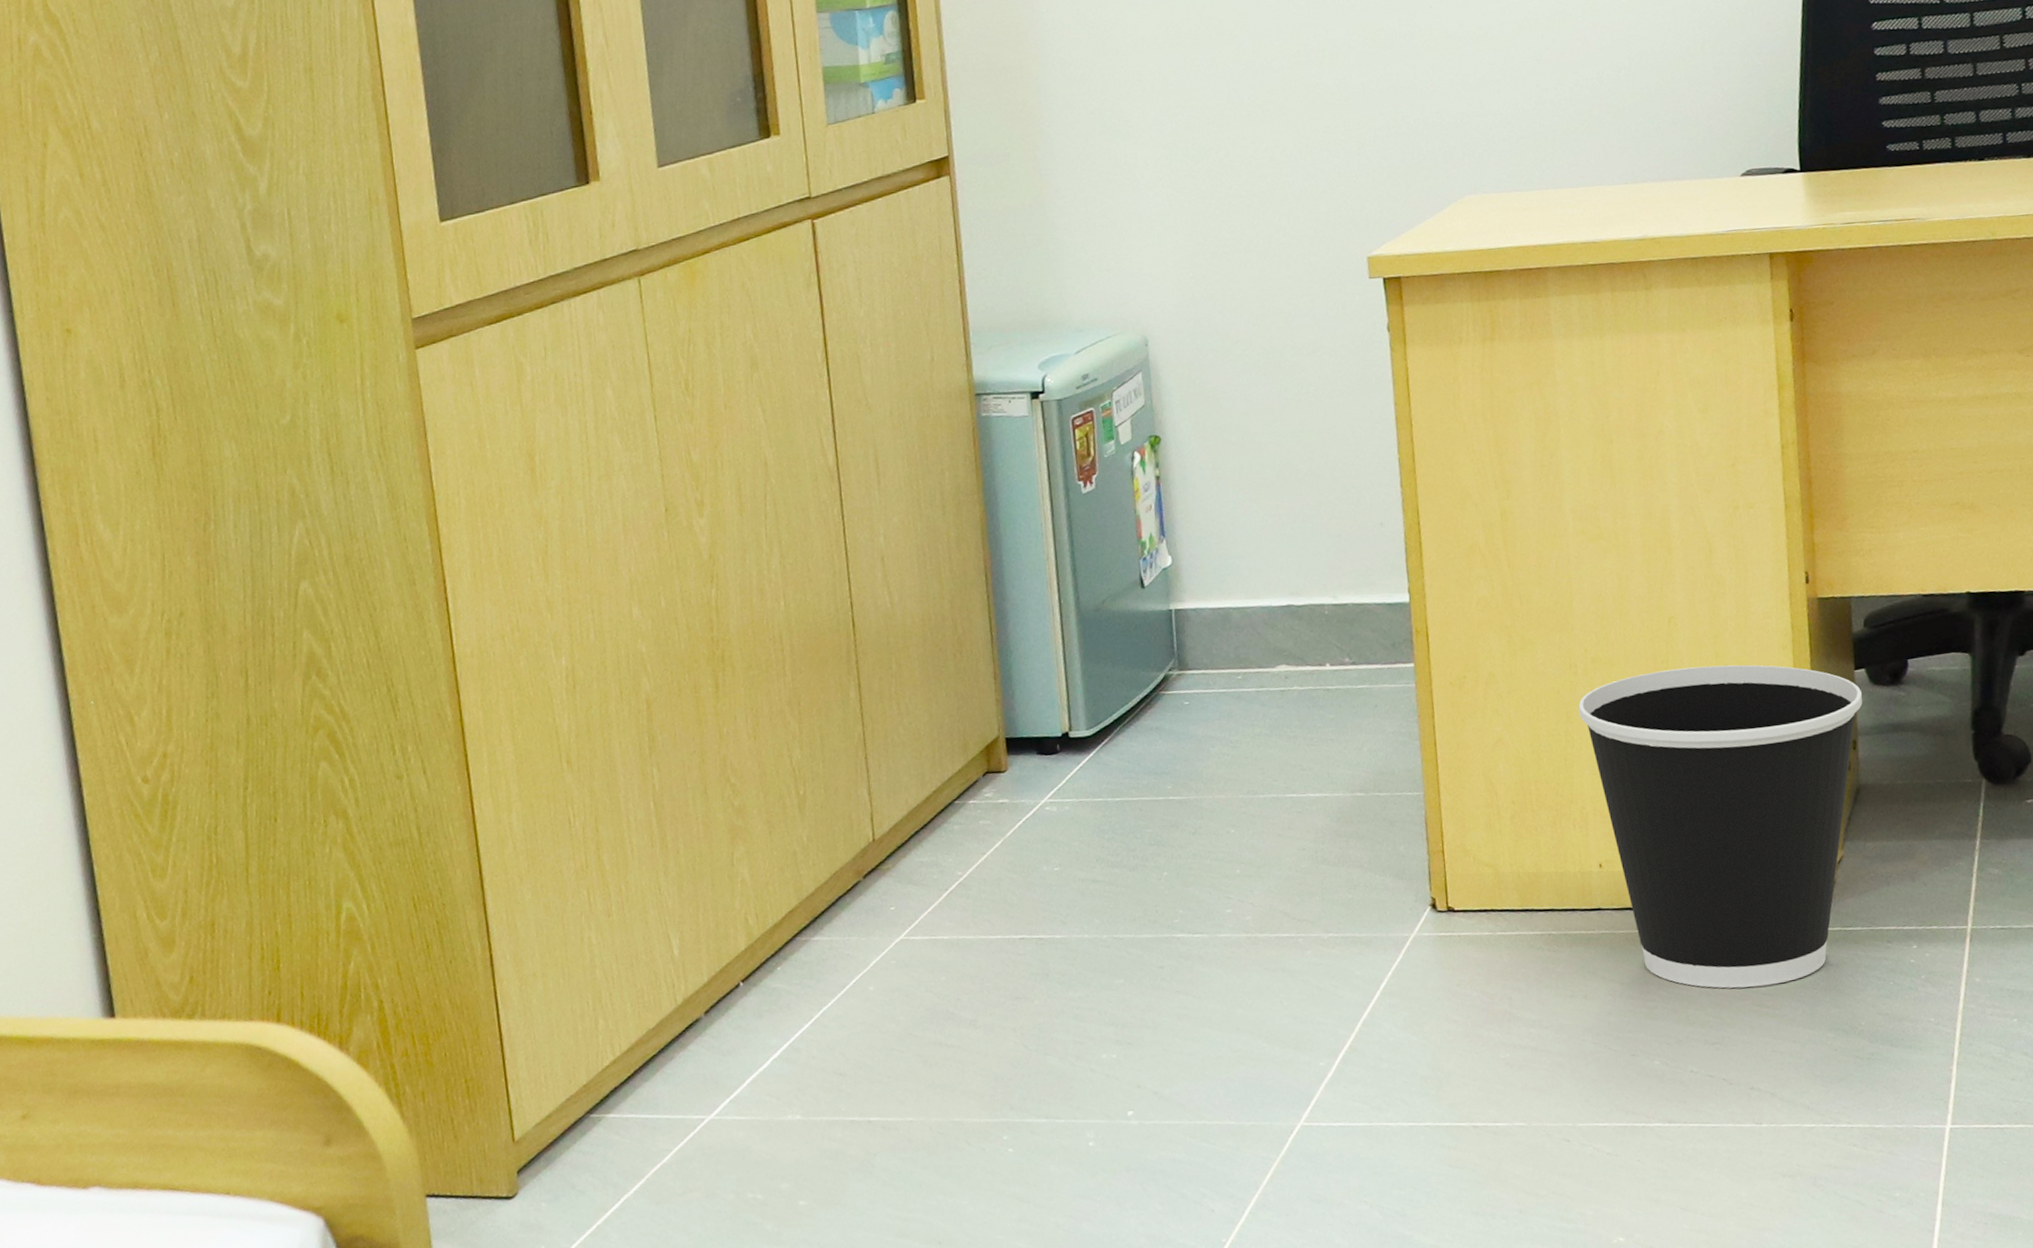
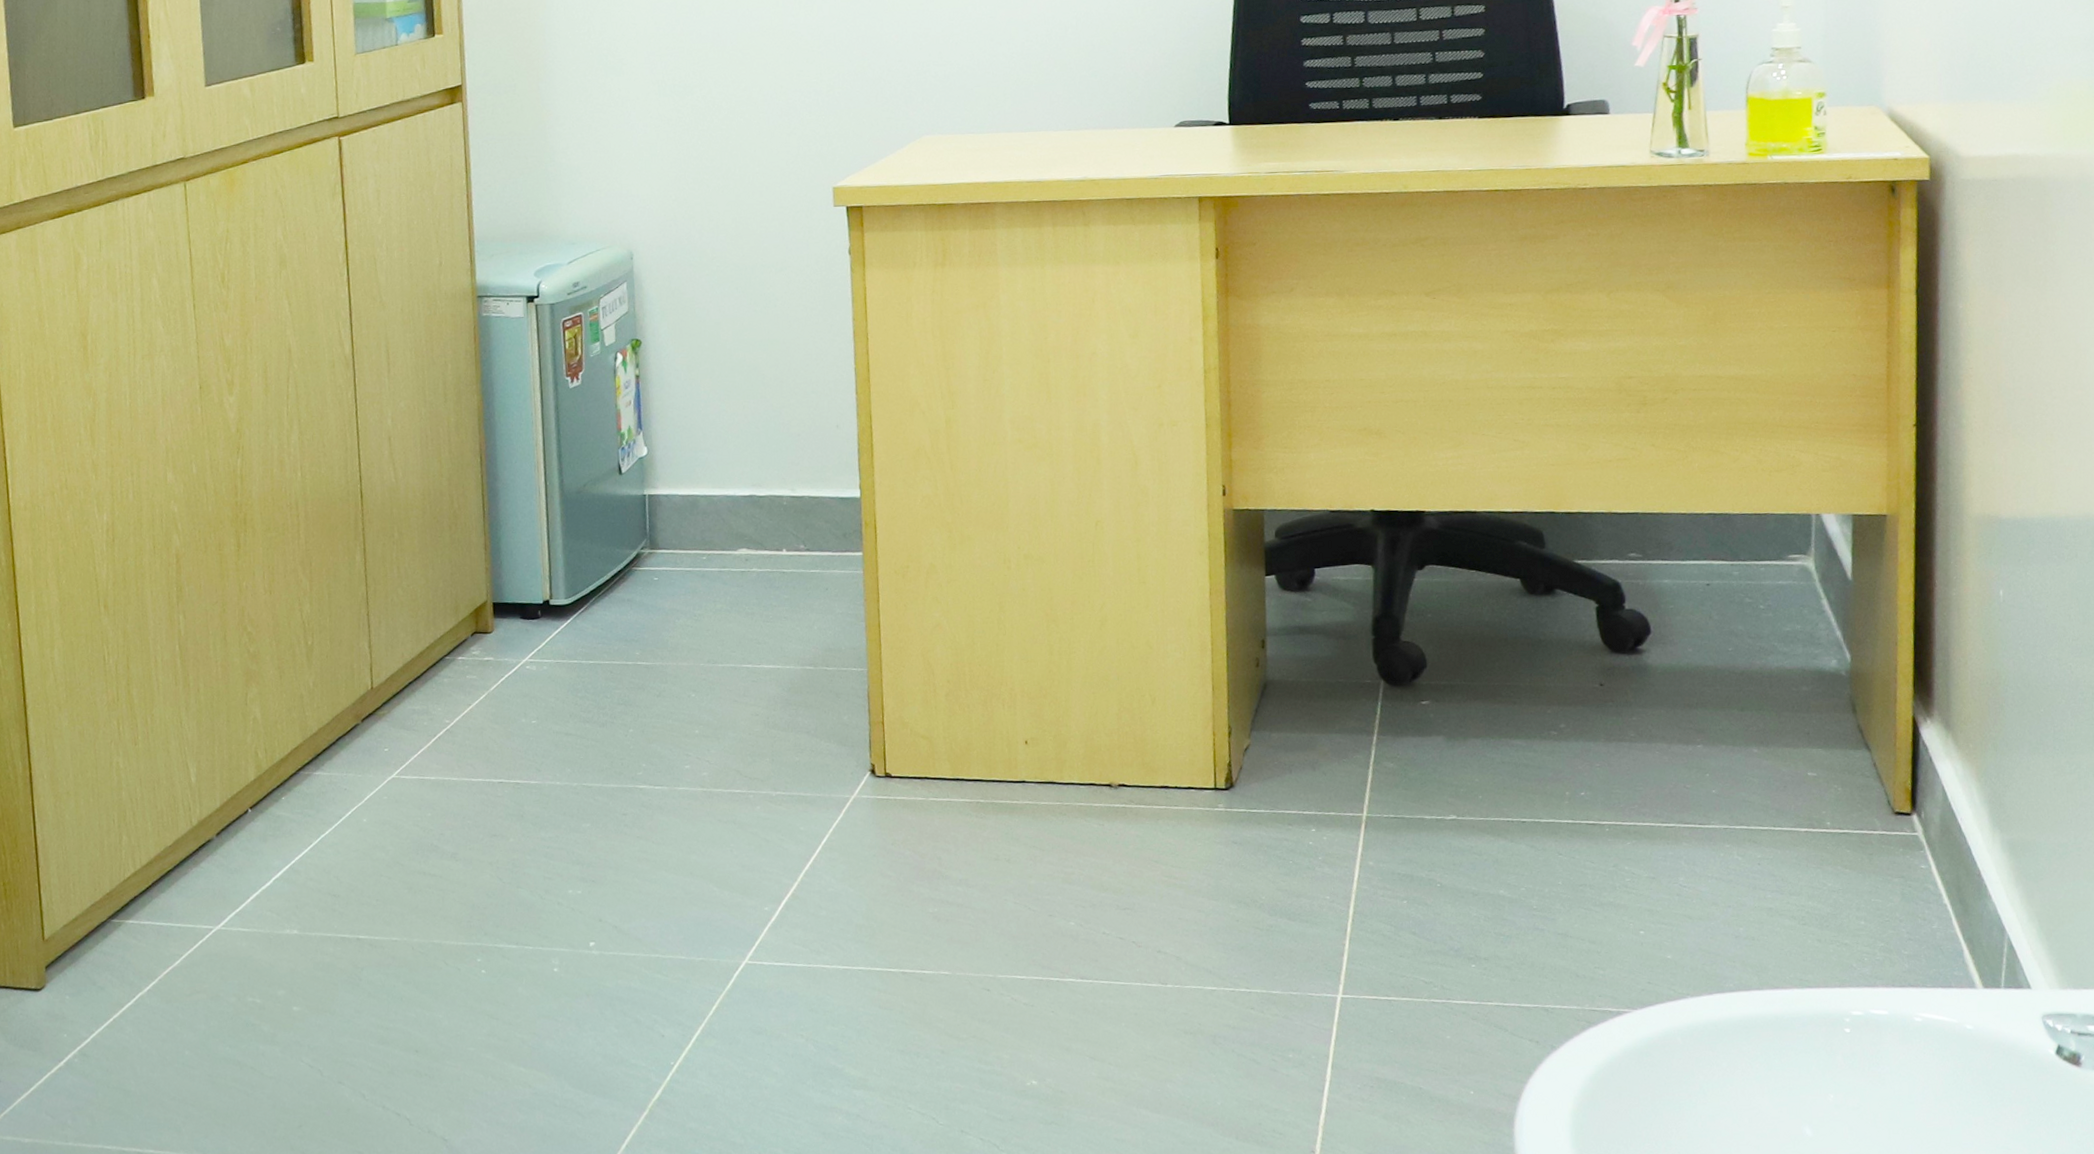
wastebasket: present [1578,664,1863,989] -> none [1010,566,1272,860]

